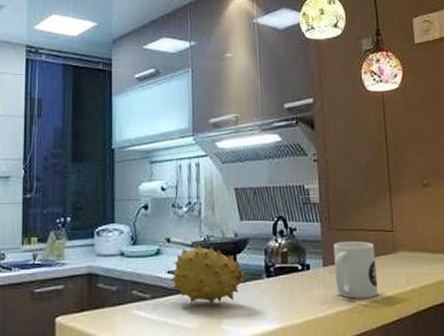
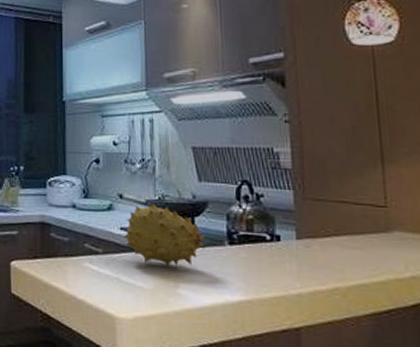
mug: present [333,241,378,299] -> none [309,214,366,280]

